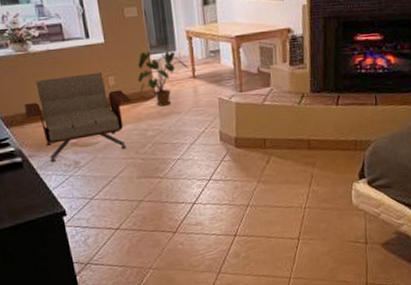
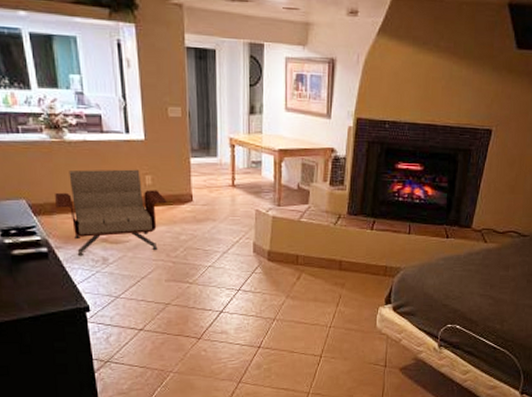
house plant: present [137,50,189,106] -> none [175,153,228,211]

